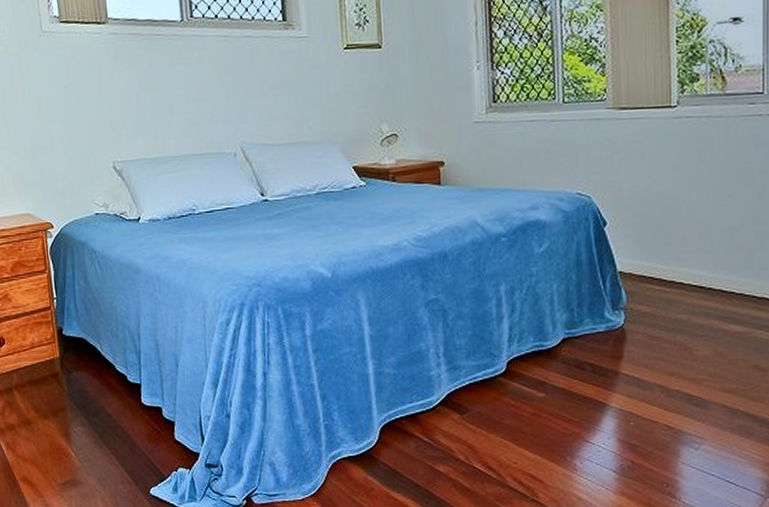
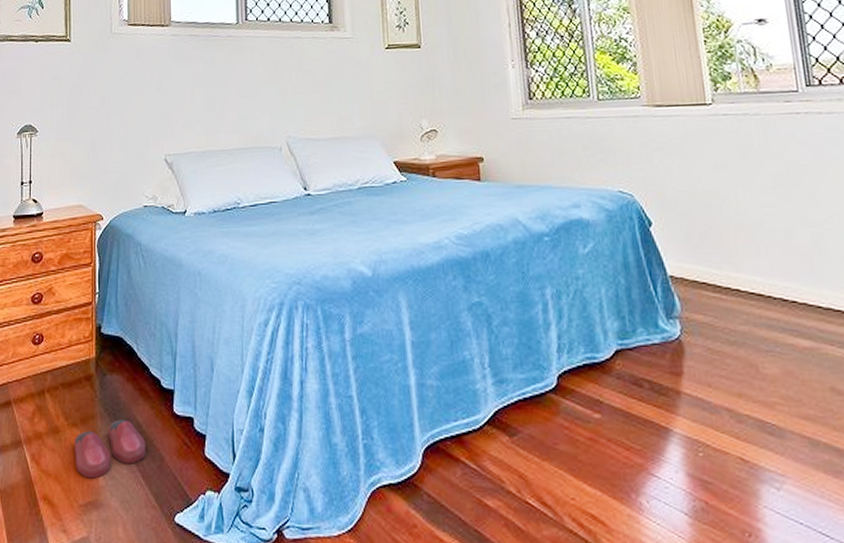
slippers: none [47,411,118,462] -> present [75,419,147,479]

